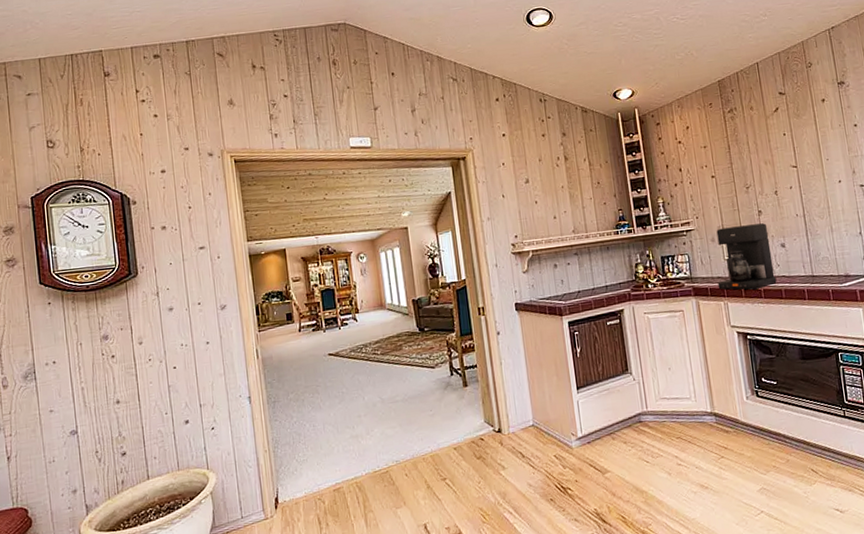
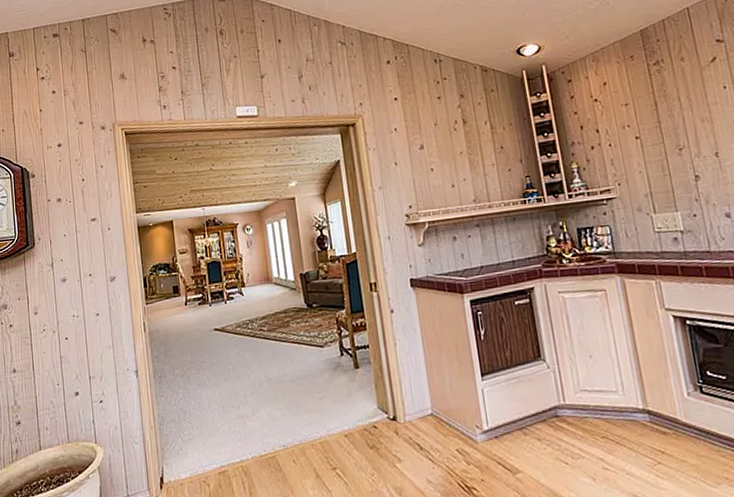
coffee maker: present [716,223,777,290] -> none [643,189,722,267]

